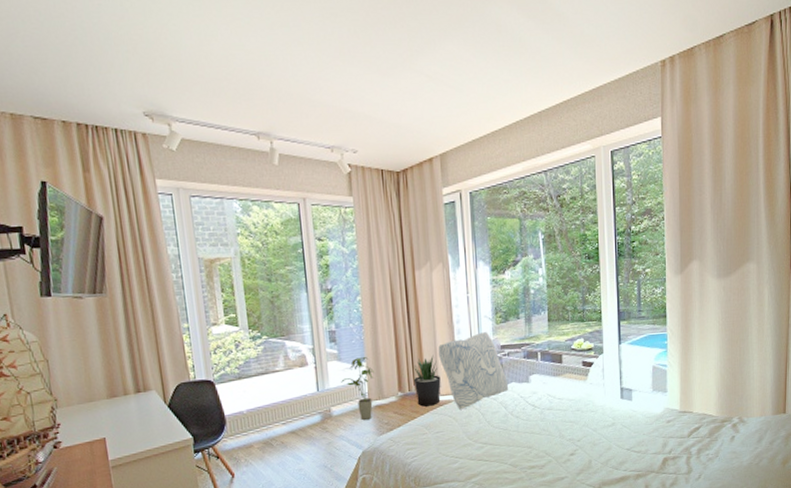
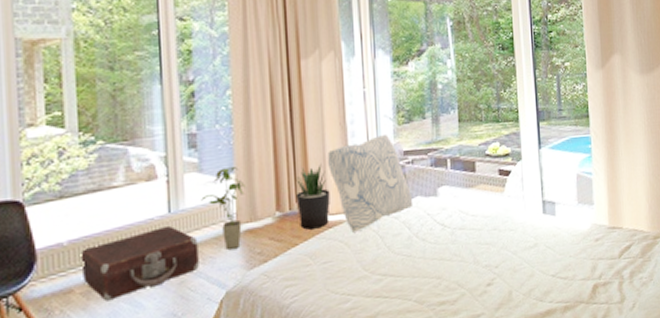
suitcase: none [256,400,342,455] -> present [80,225,199,301]

